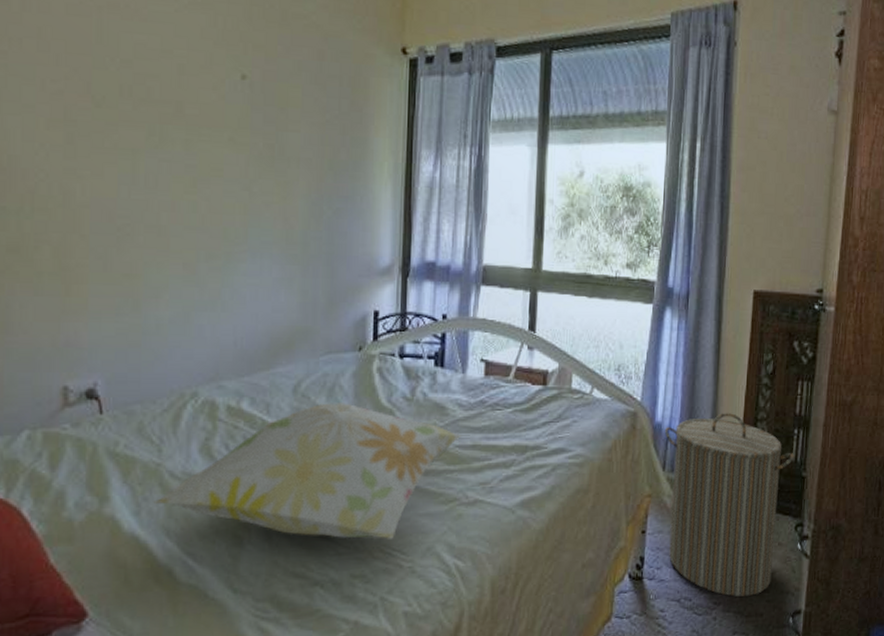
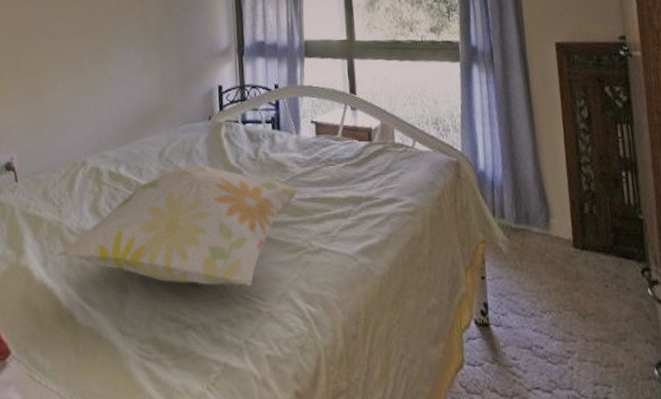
laundry hamper: present [664,413,795,597] -> none [488,159,628,345]

